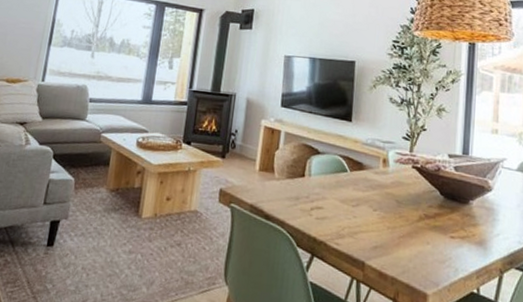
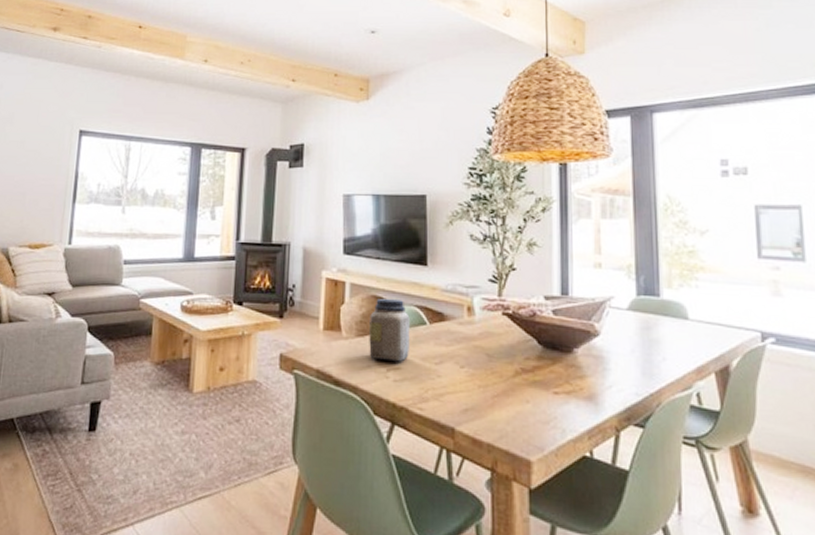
jar: none [296,146,334,203] -> present [369,298,410,362]

